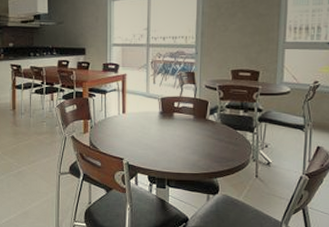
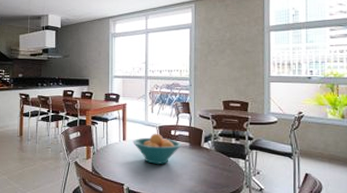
fruit bowl: none [133,105,185,138] -> present [133,133,182,164]

